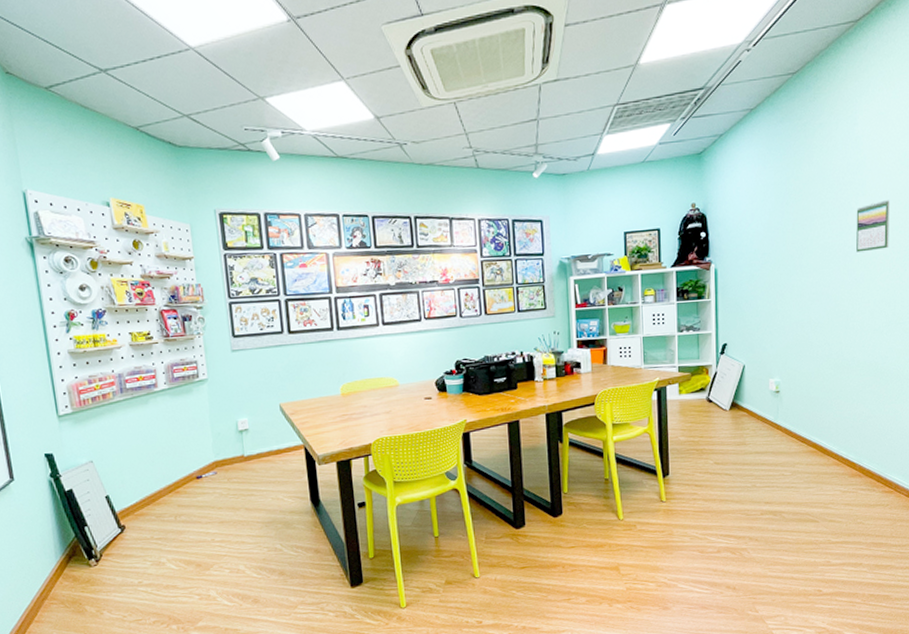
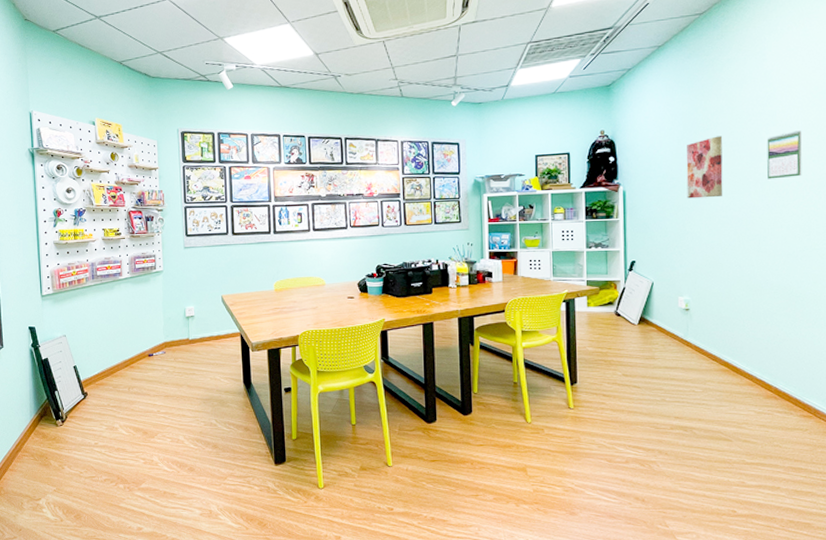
wall art: none [778,207,814,275] -> present [686,136,723,199]

